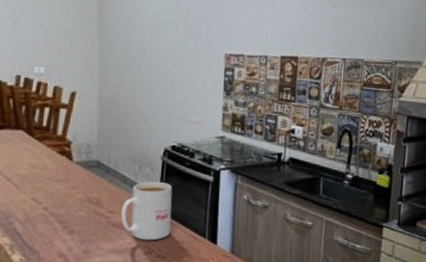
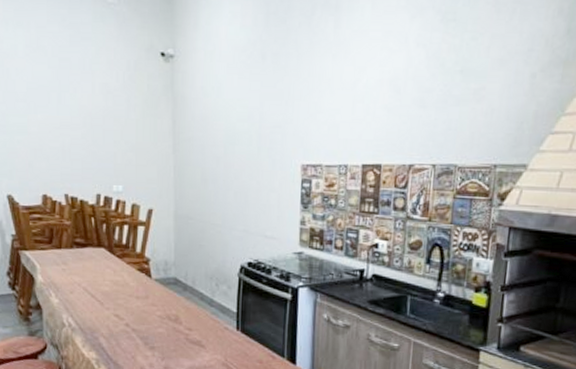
mug: present [121,181,173,241] -> none [199,298,250,359]

